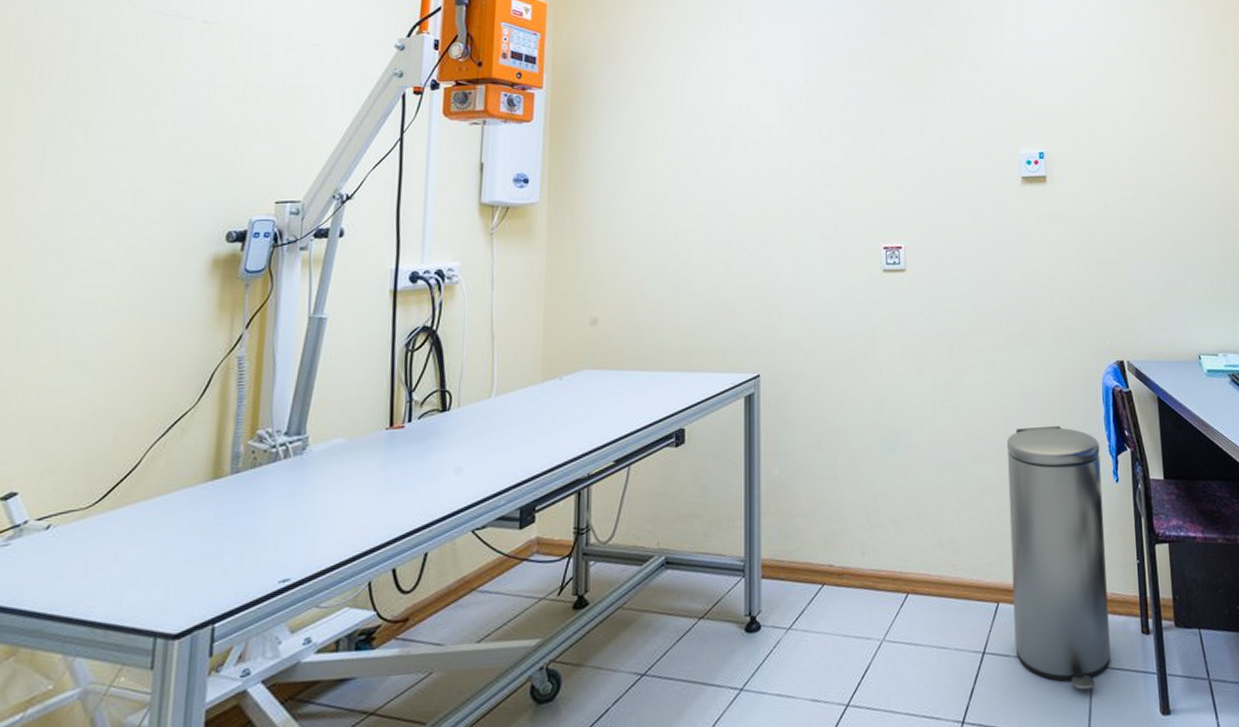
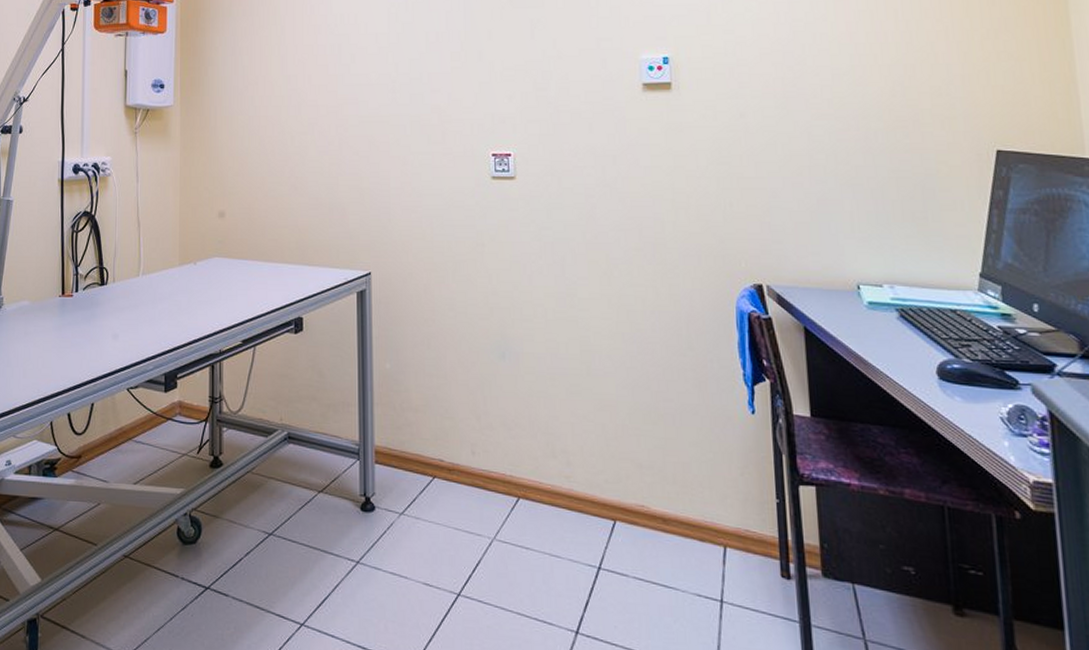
pedal bin: present [1006,426,1111,690] -> none [624,347,744,624]

